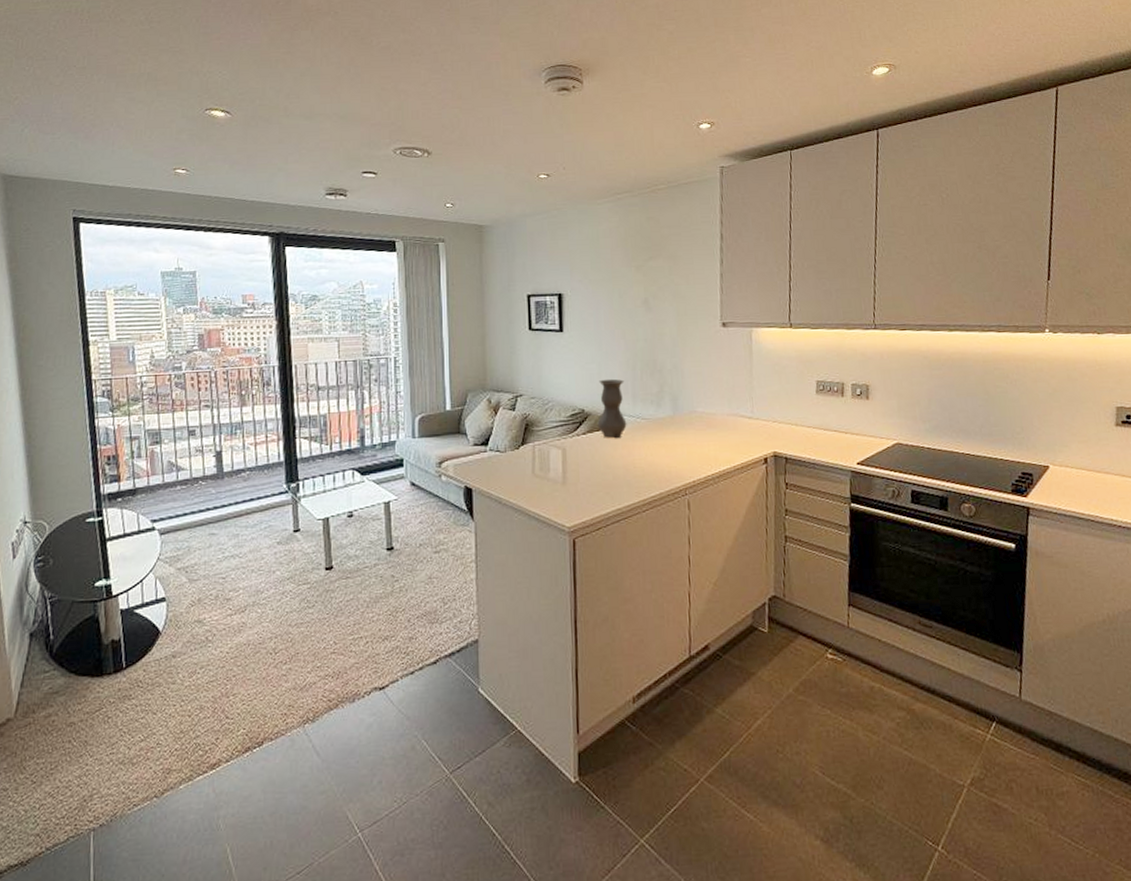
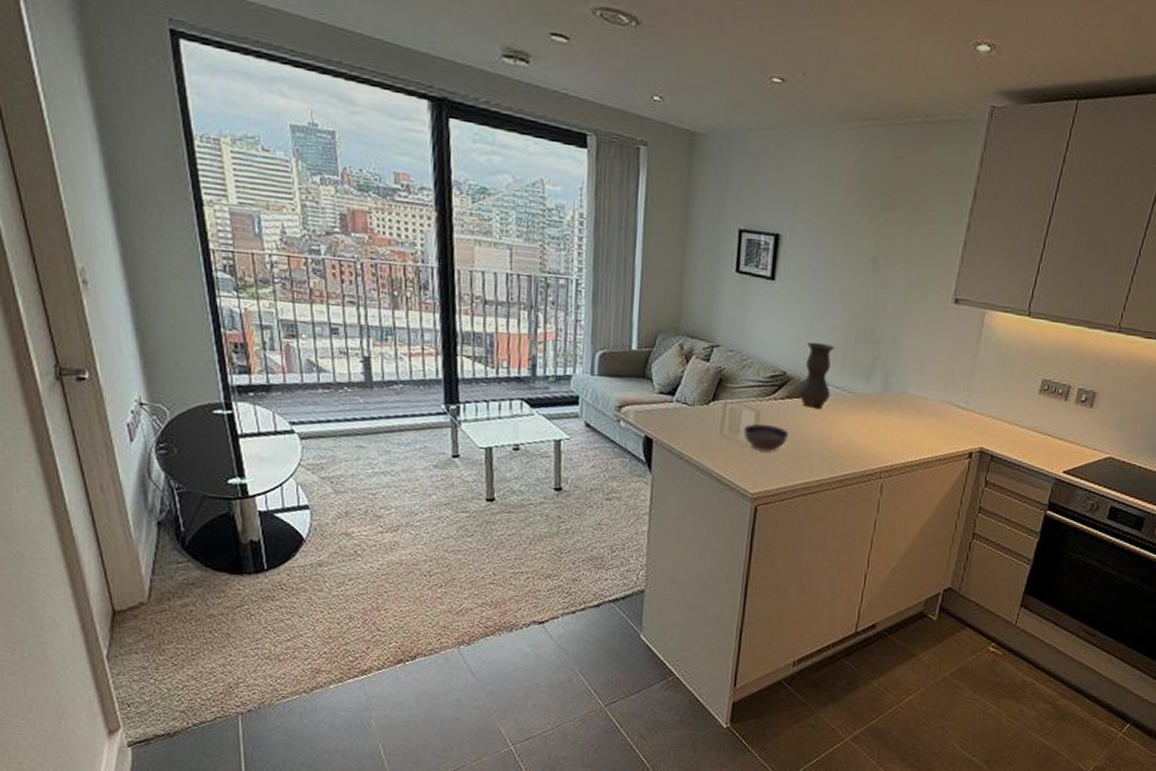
bowl: none [553,459,595,484] -> present [743,423,789,451]

